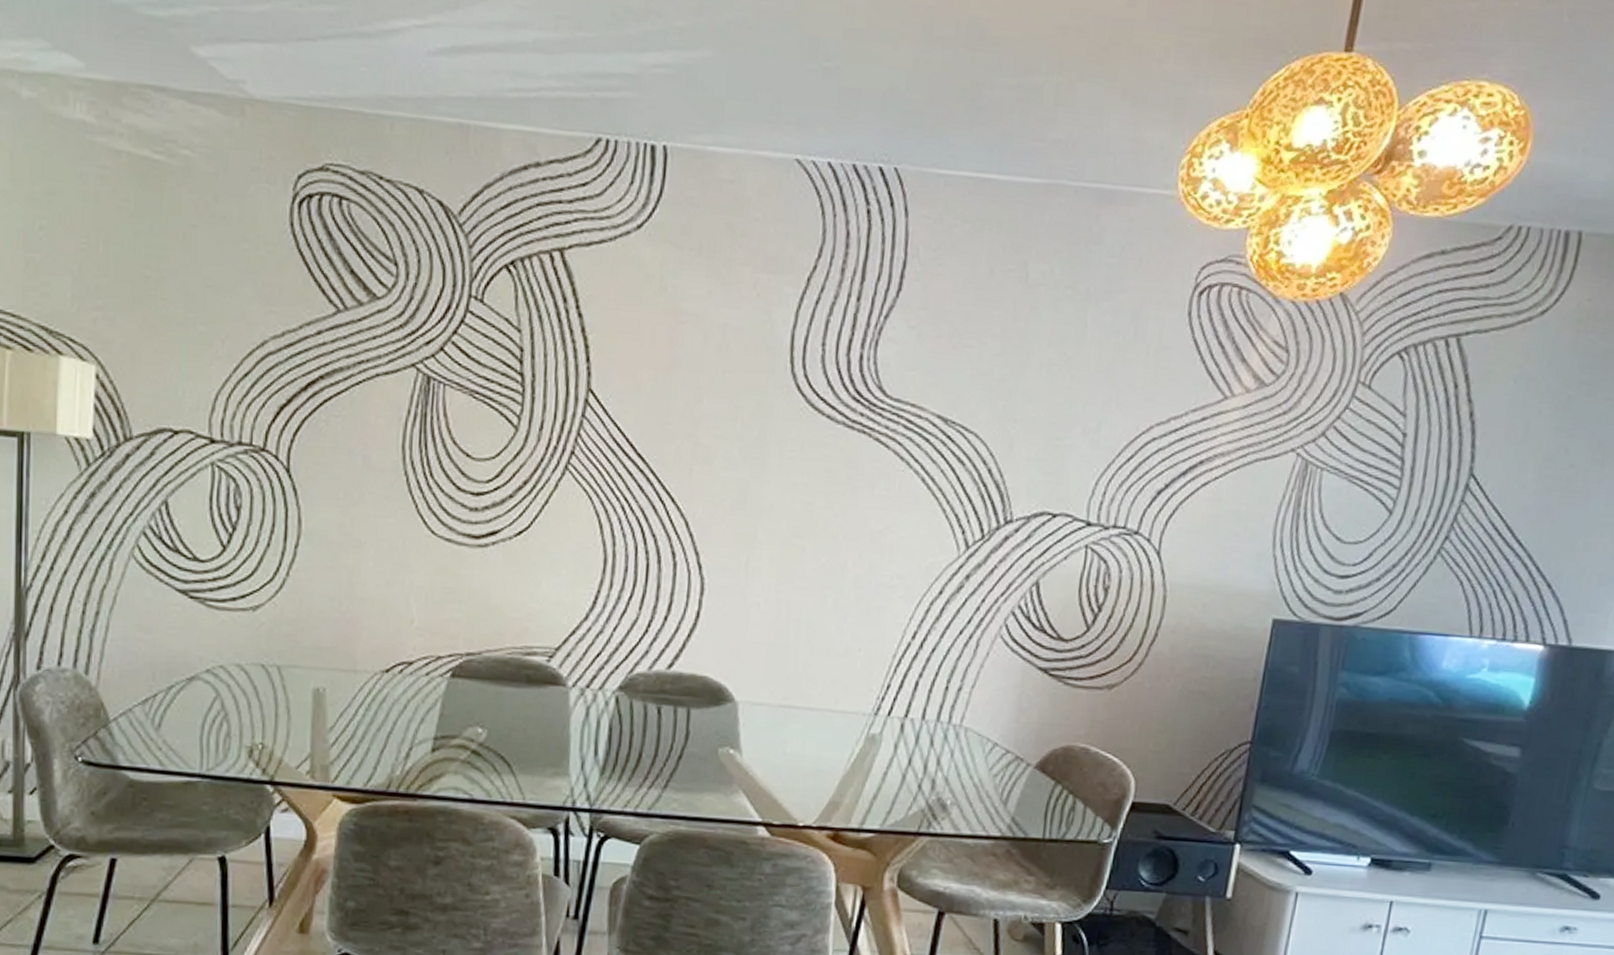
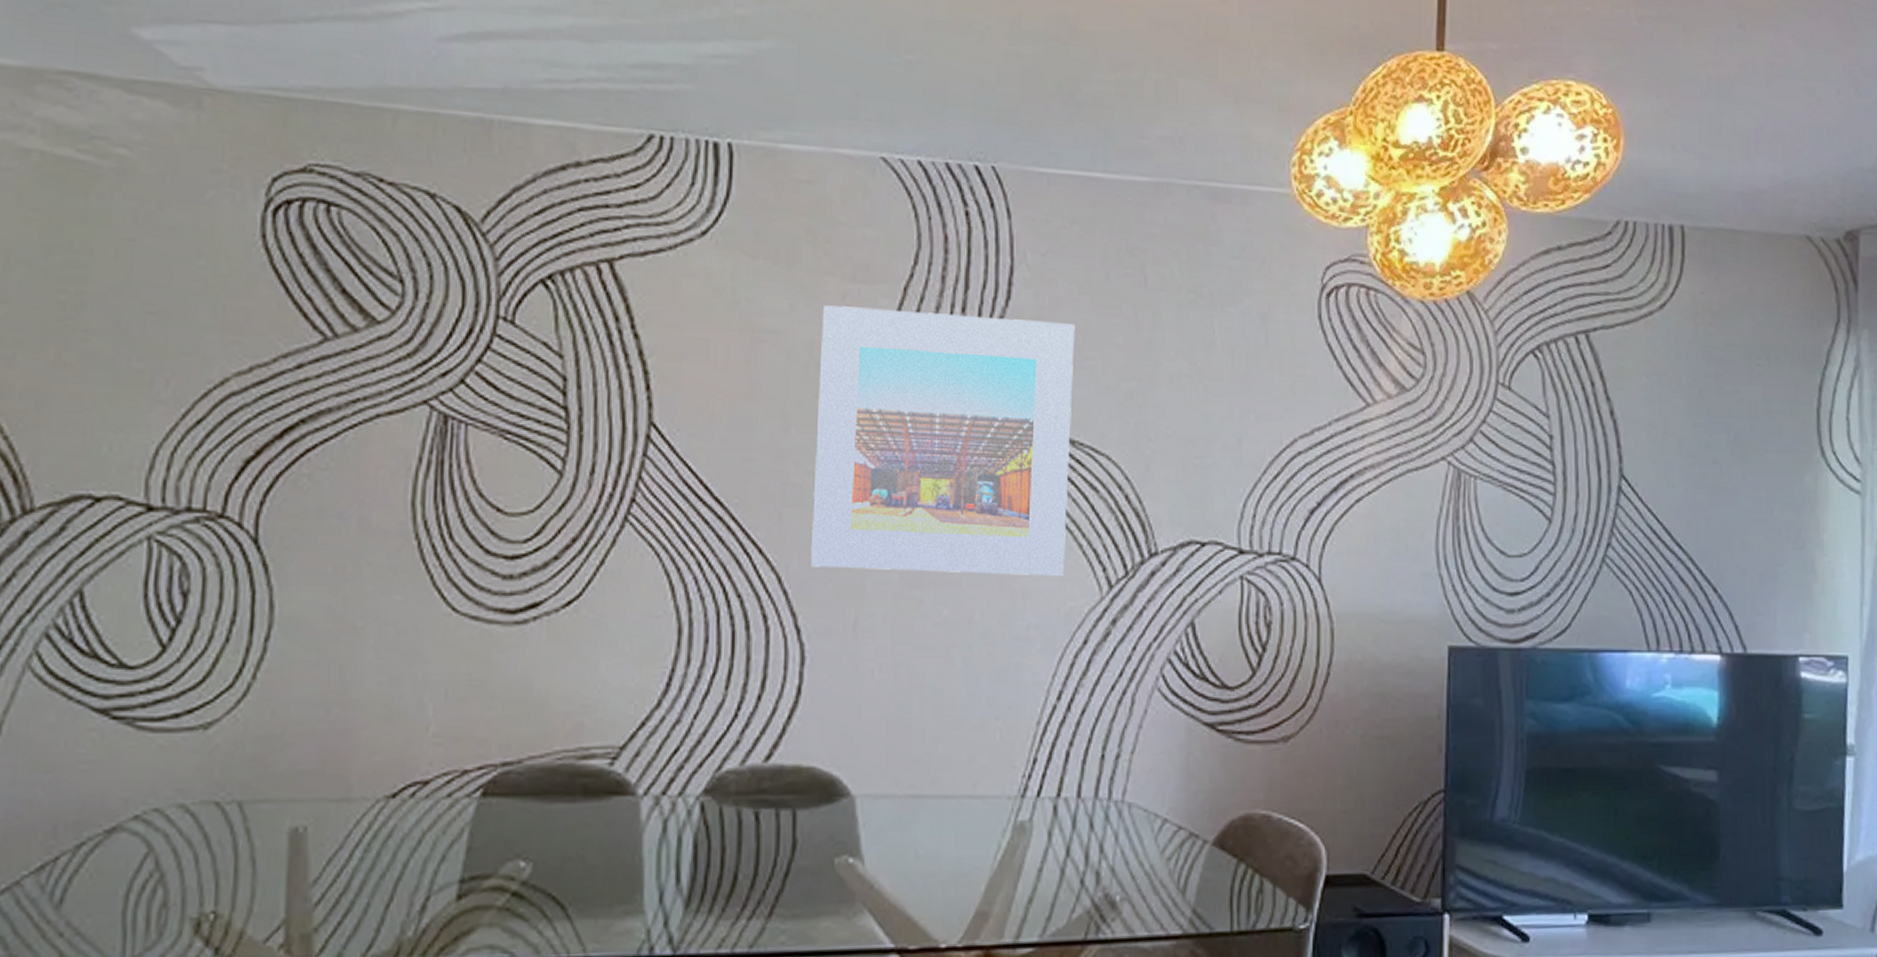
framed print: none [712,292,958,535] -> present [810,305,1075,576]

